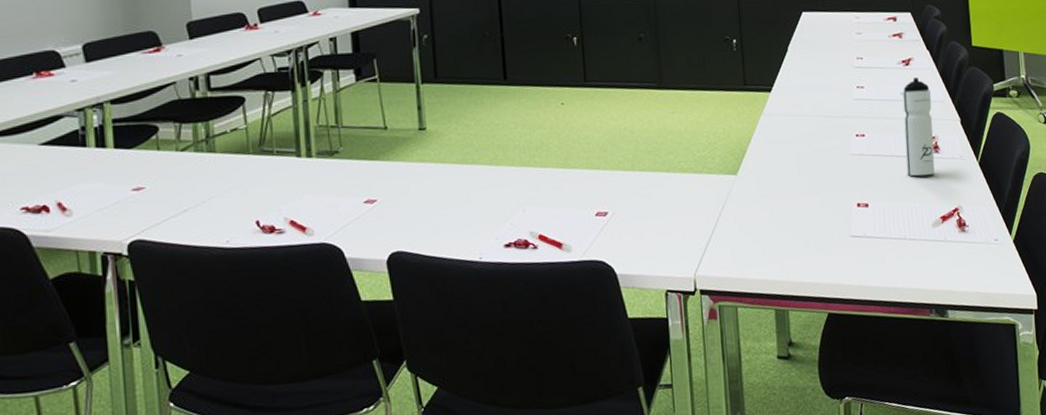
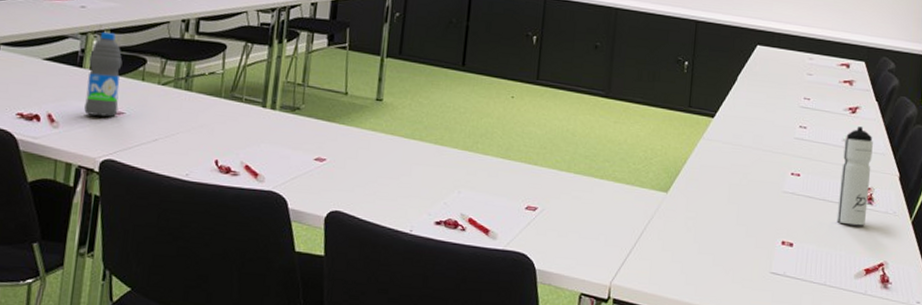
water bottle: none [92,103,137,196] -> present [84,31,123,117]

